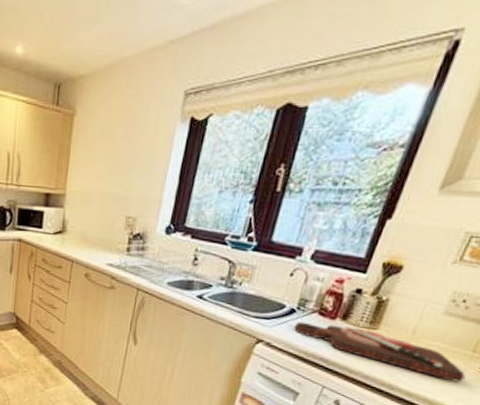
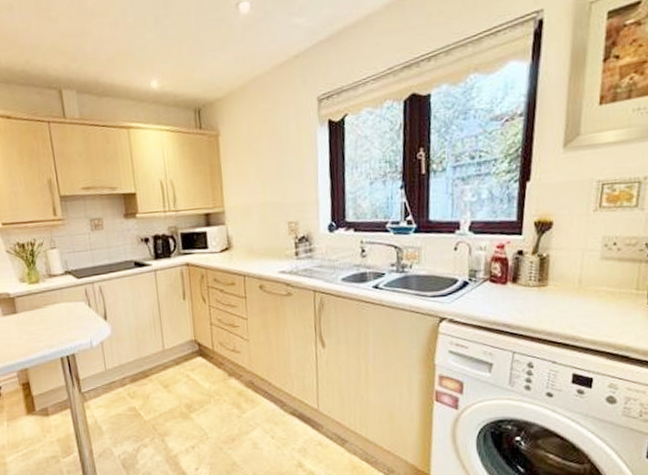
cutting board: present [294,321,466,382] -> none [472,288,638,322]

